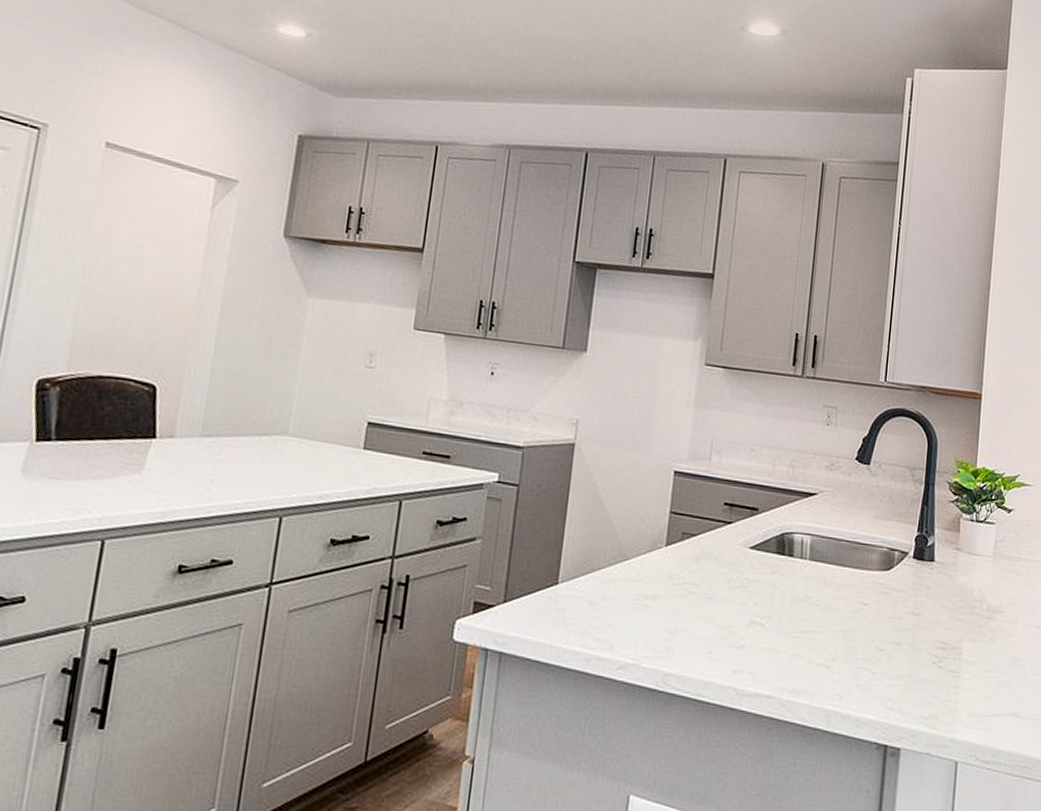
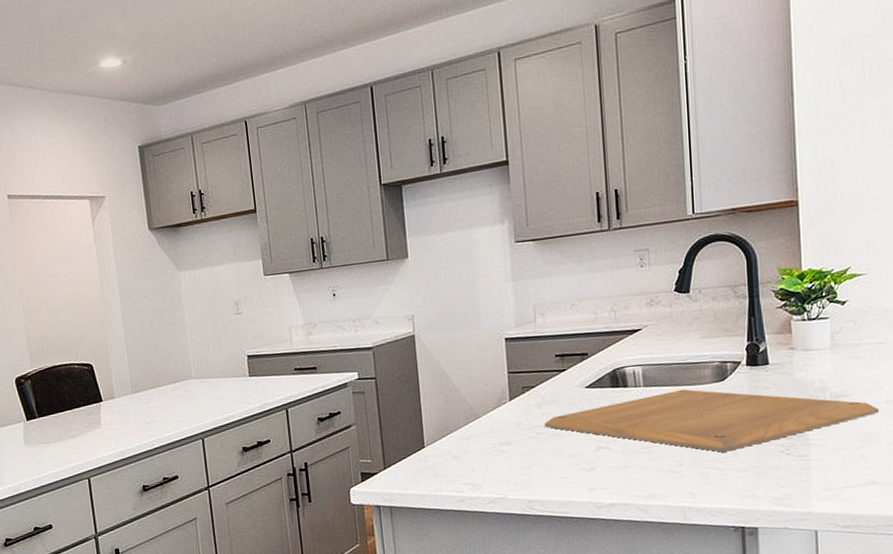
chopping board: none [698,571,1029,653] -> present [544,389,879,452]

